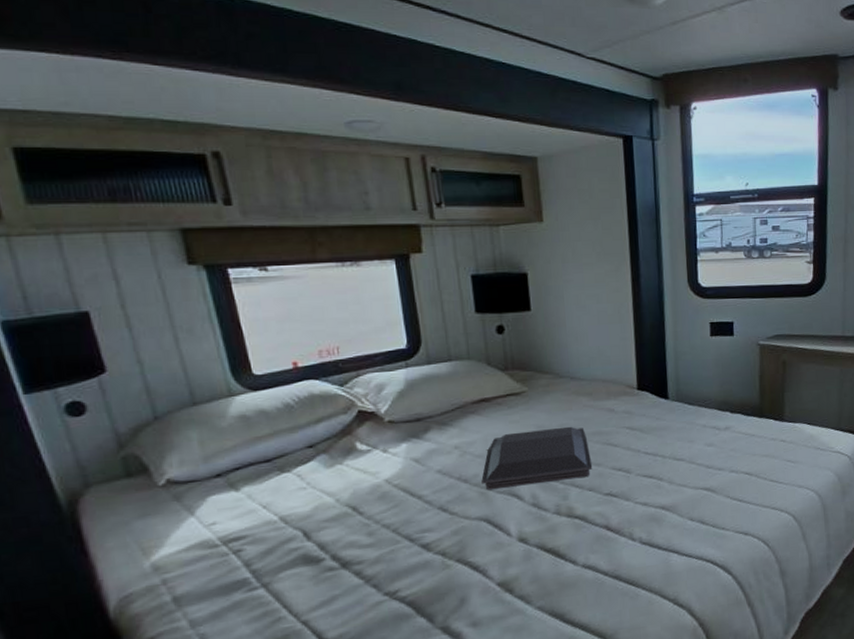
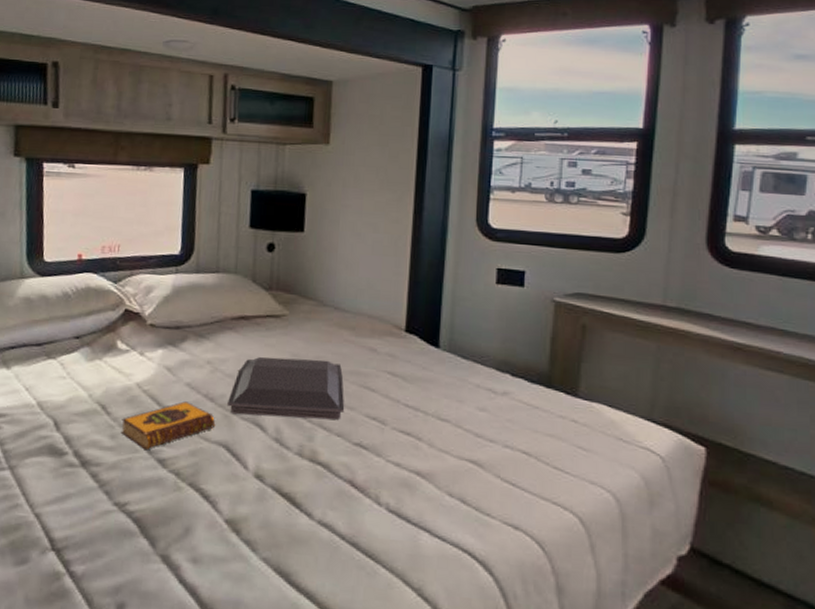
hardback book: none [376,487,472,540] -> present [120,401,215,451]

